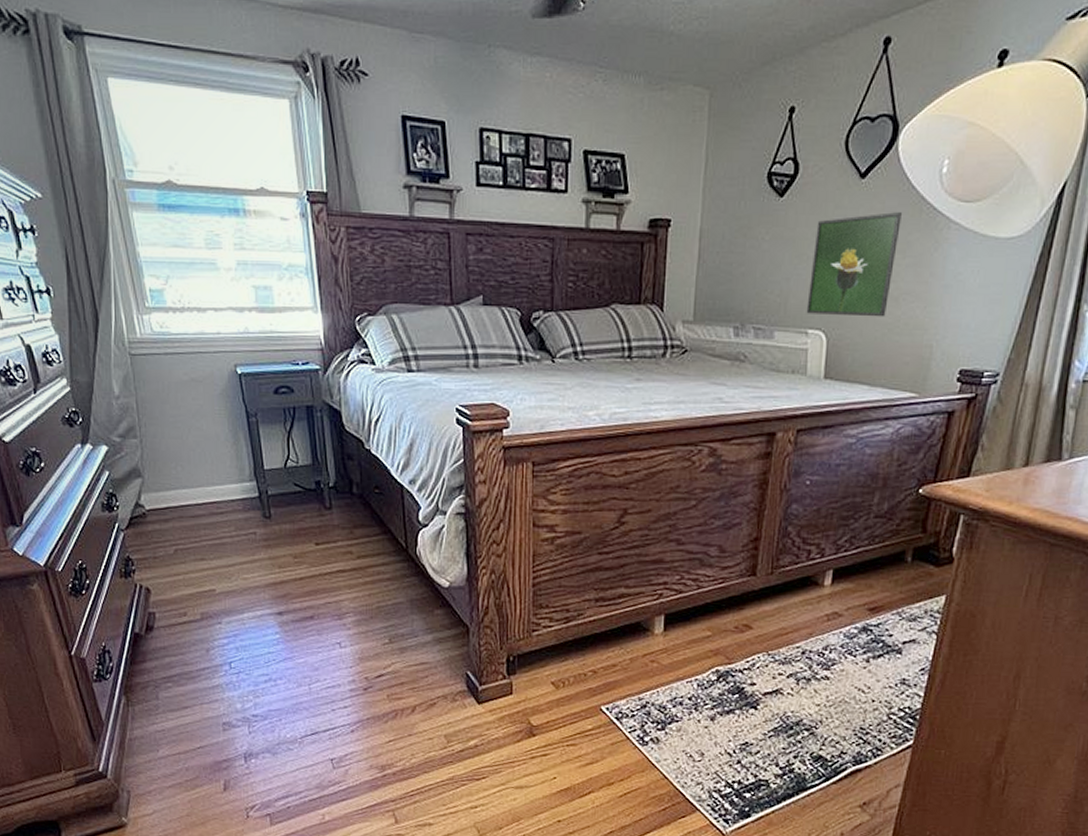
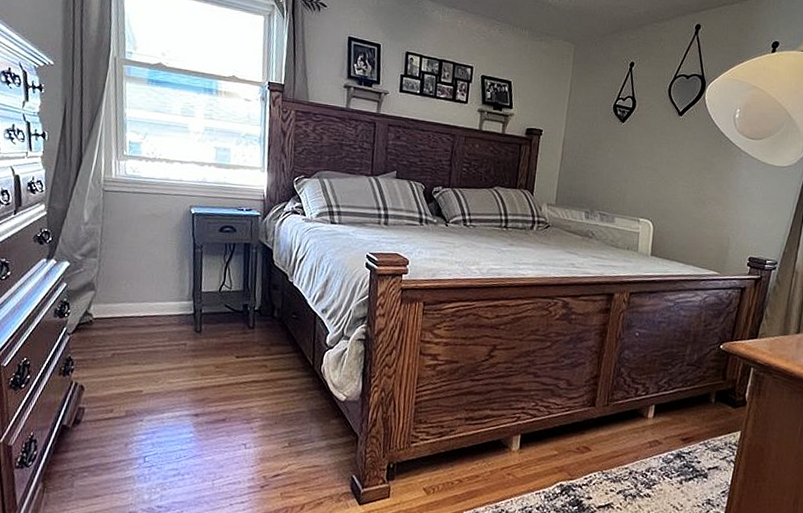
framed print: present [806,212,902,317] -> none [639,141,707,214]

